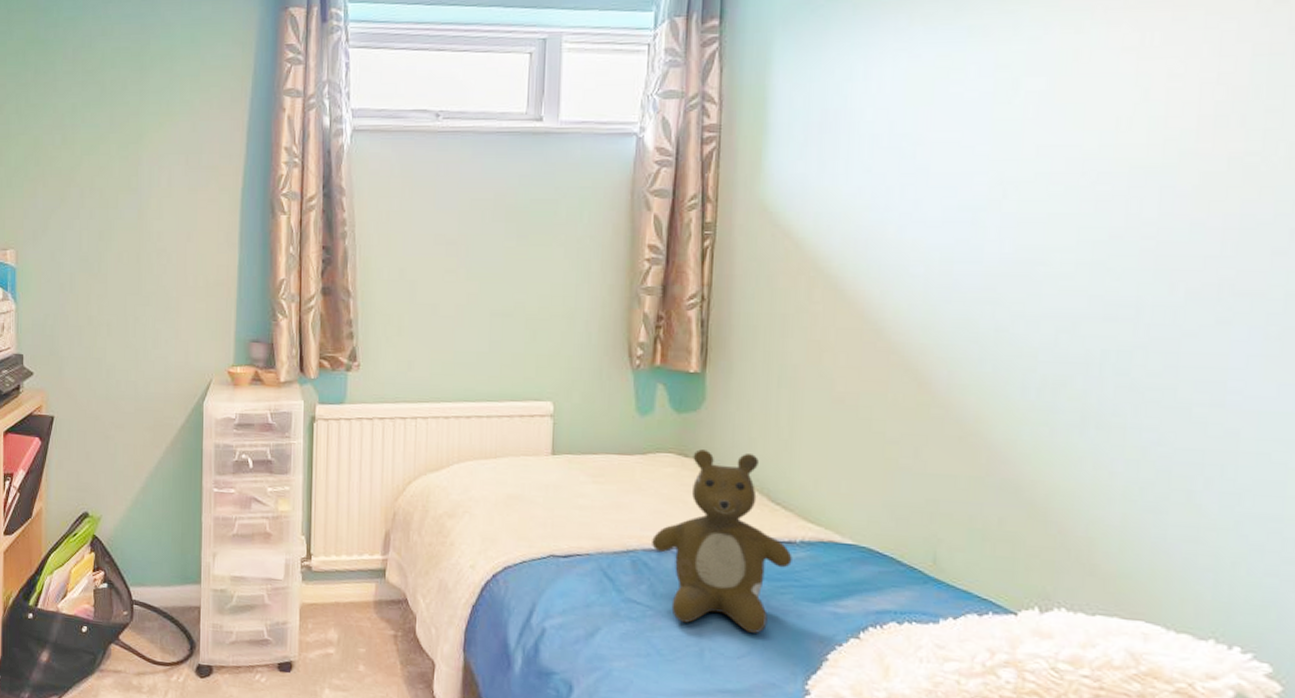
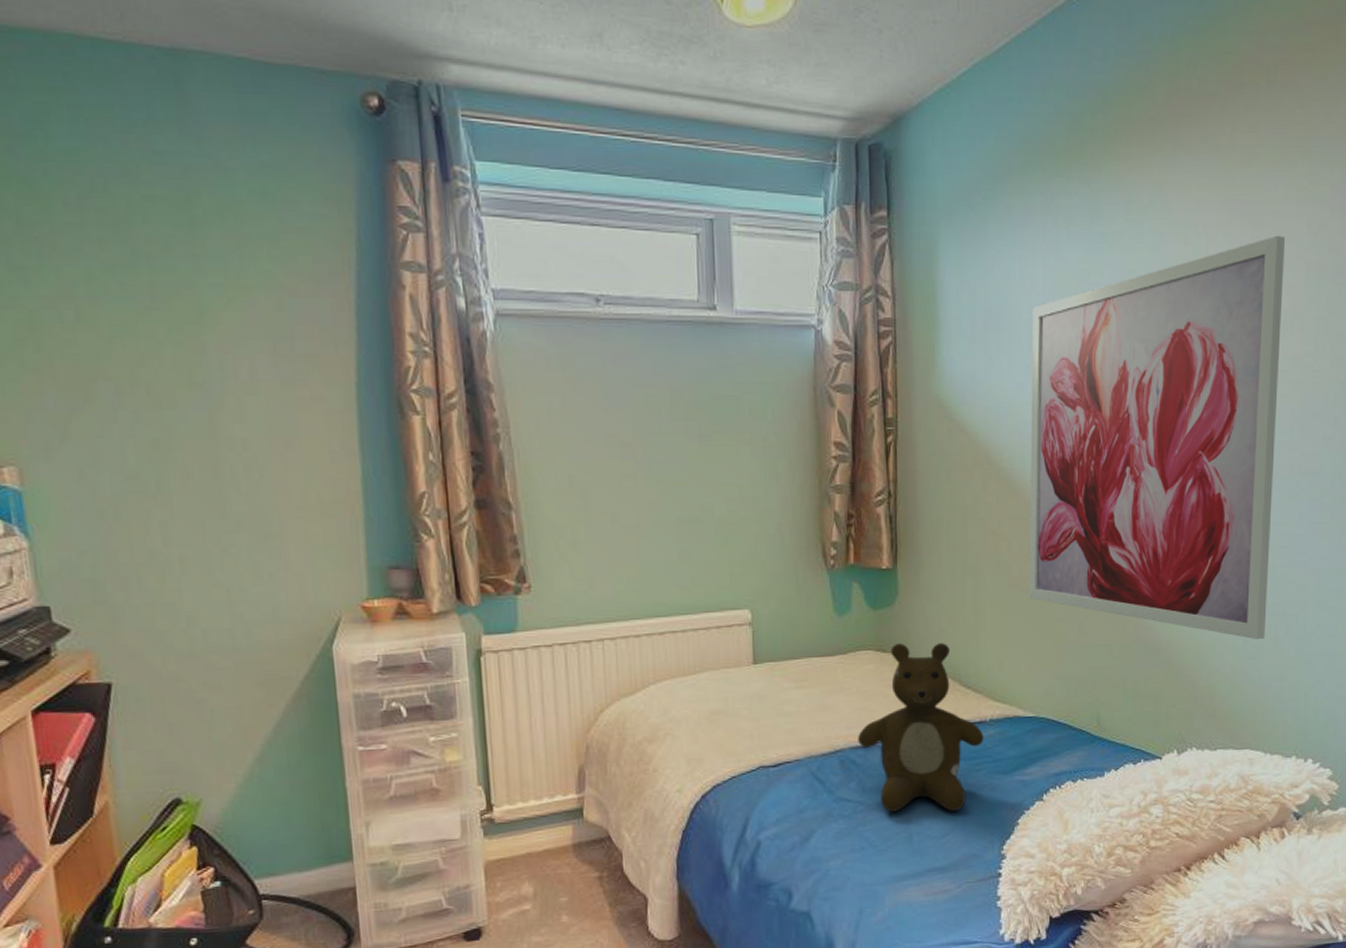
wall art: none [855,15,1221,491] -> present [1029,235,1285,640]

